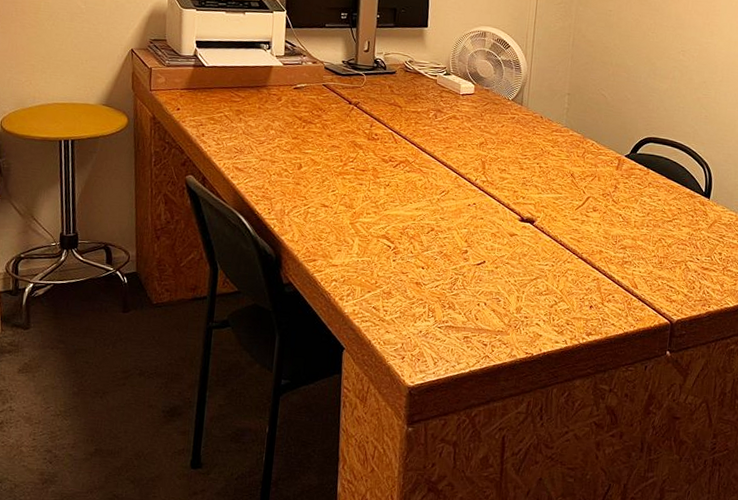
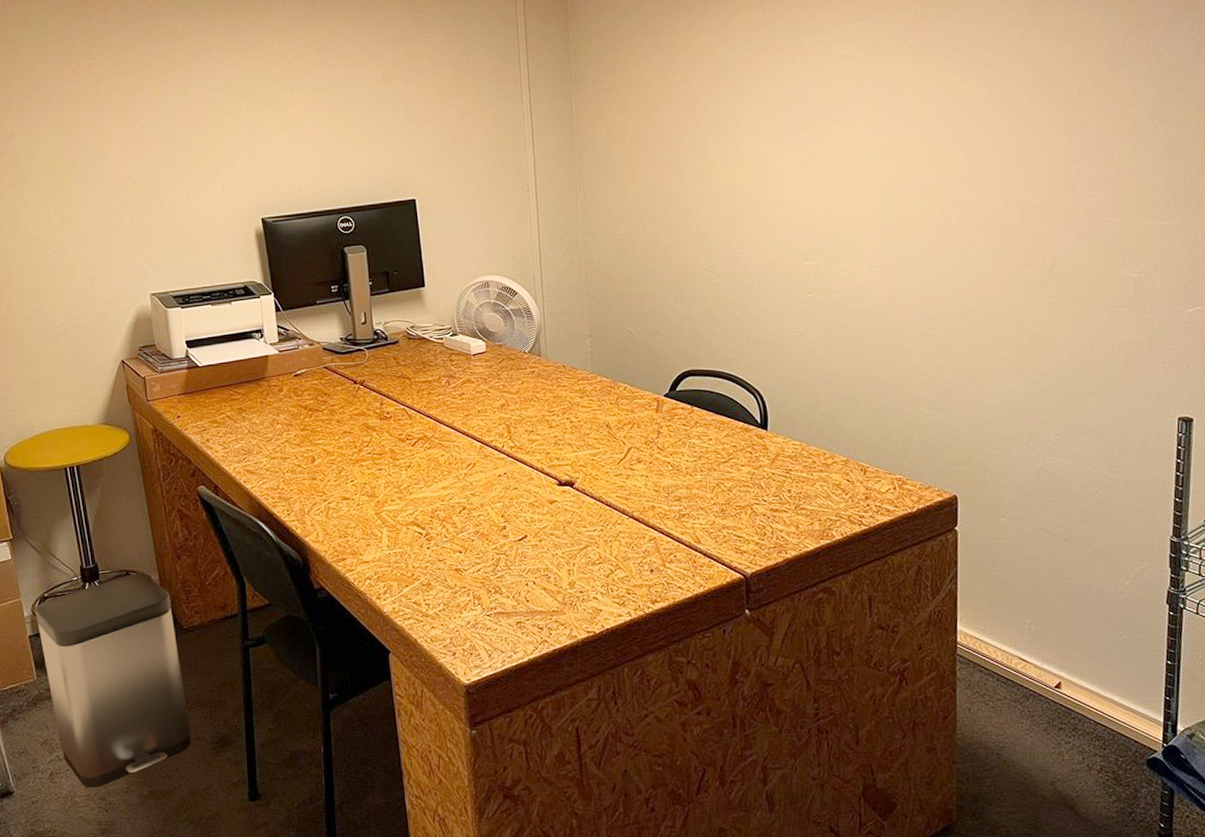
pedal bin: none [9,247,145,440] -> present [35,573,191,787]

